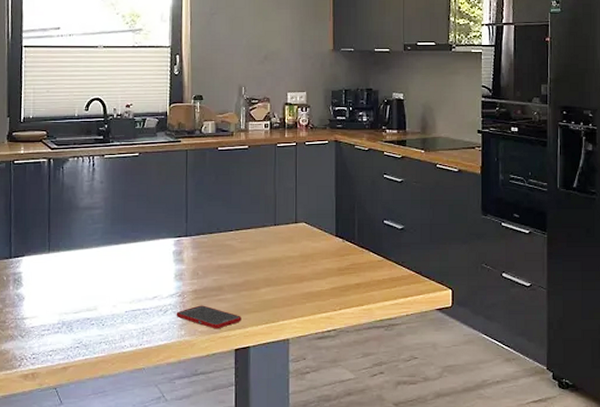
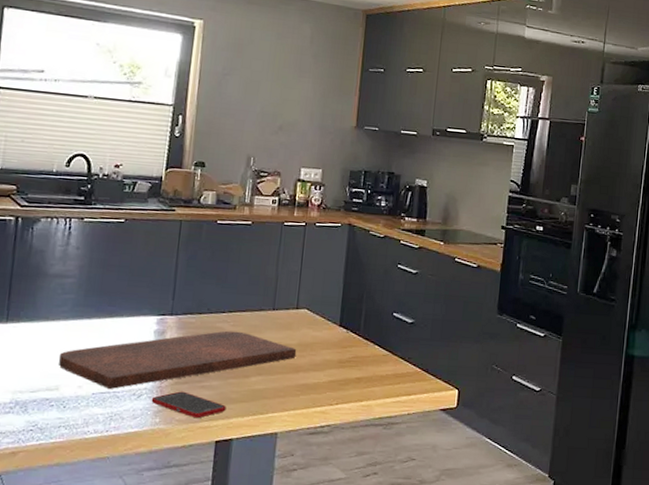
cutting board: none [94,247,299,306] -> present [58,330,297,389]

